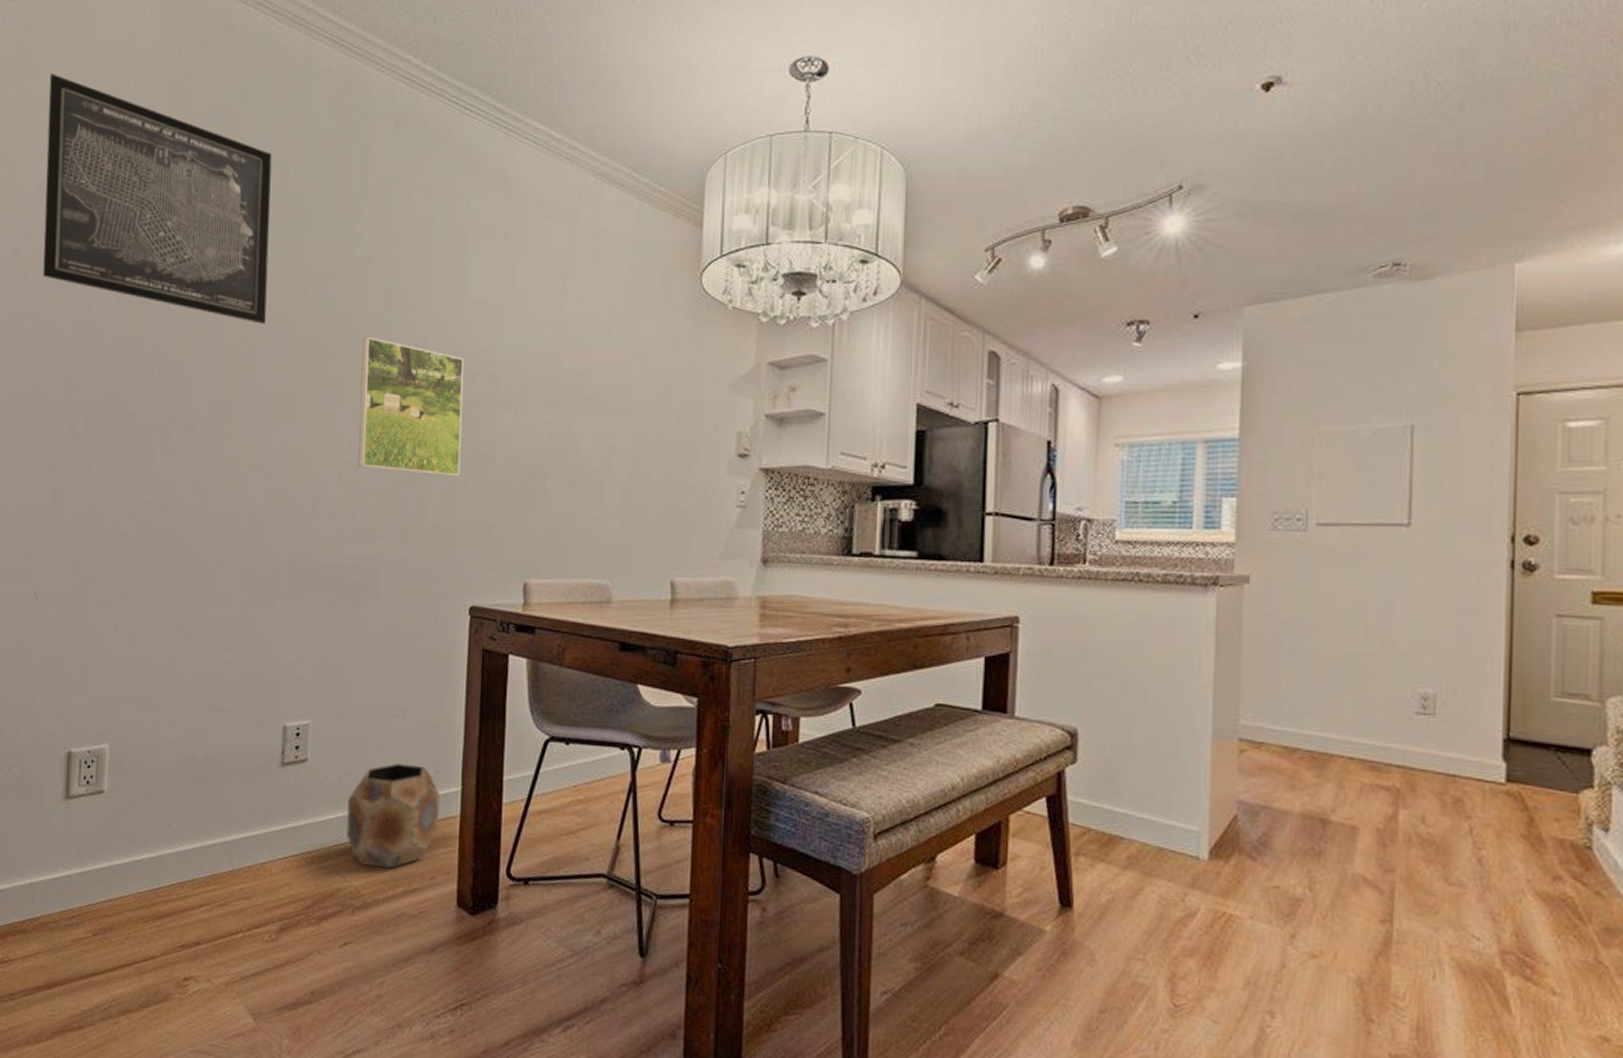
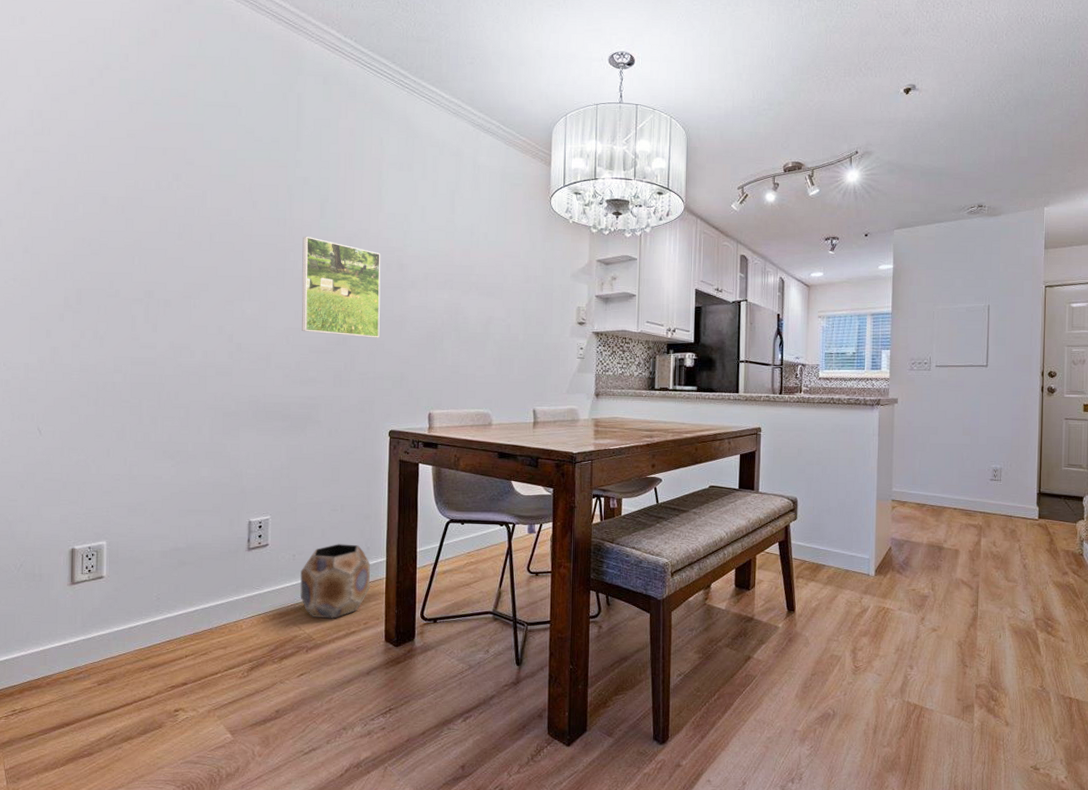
wall art: present [43,72,272,324] -> none [35,23,226,225]

